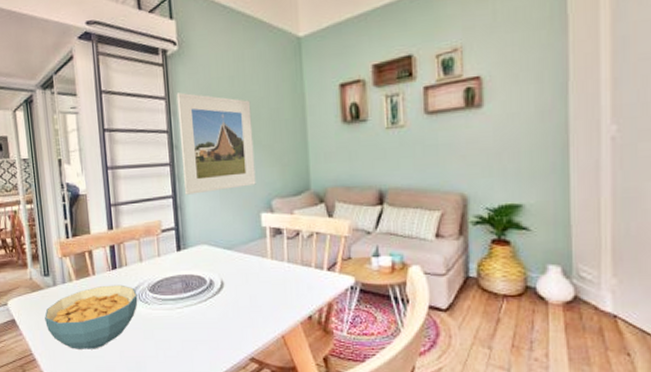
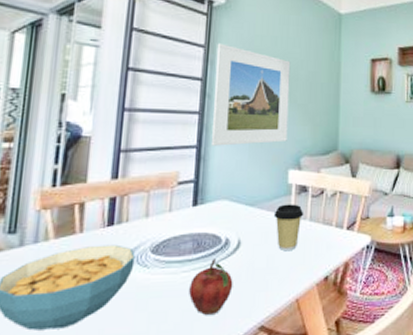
fruit: none [185,297,222,345] -> present [189,259,233,315]
coffee cup: none [251,246,281,292] -> present [273,204,304,252]

